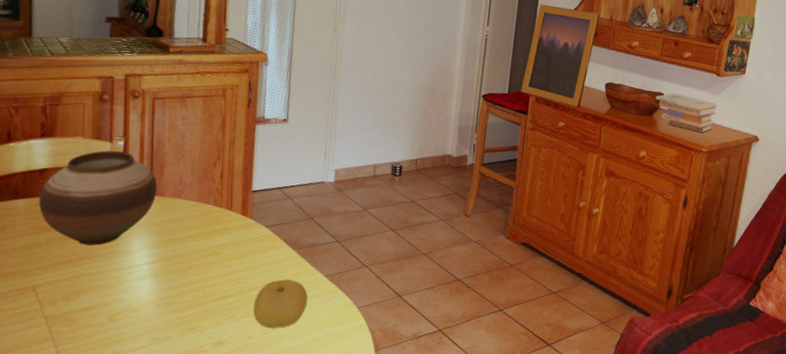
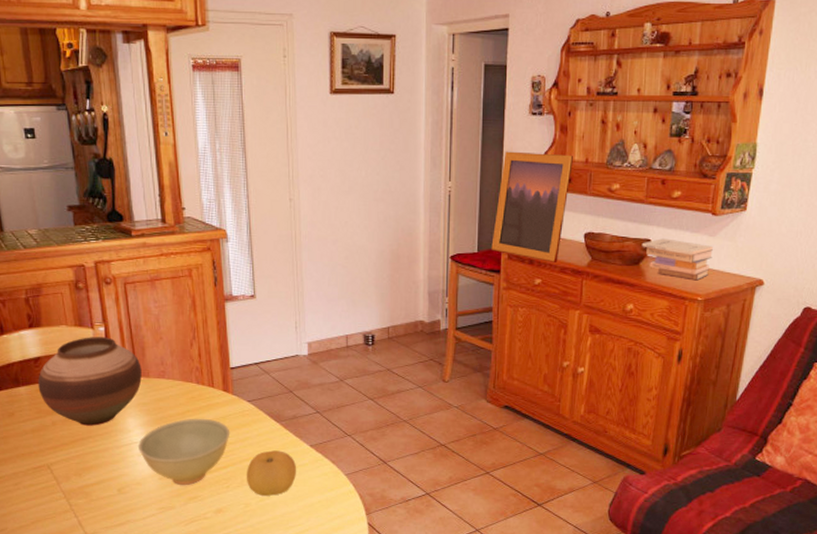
bowl: none [139,241,243,314] -> present [137,418,230,485]

